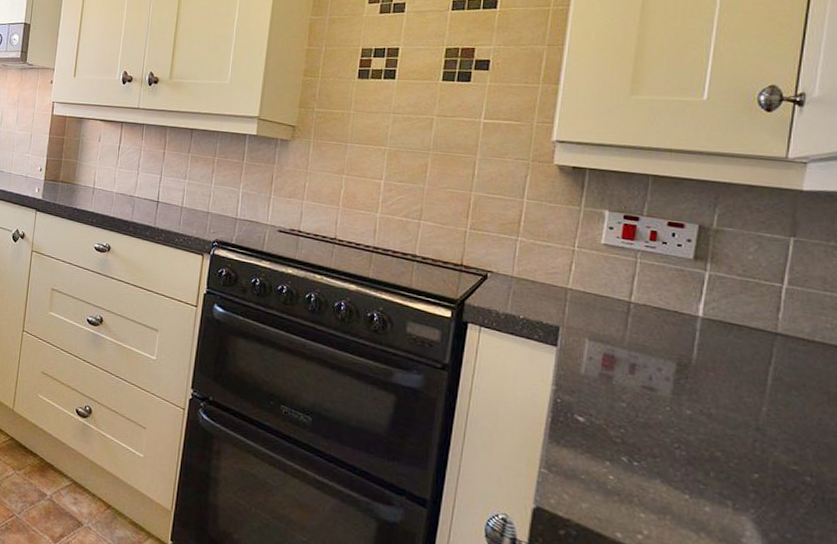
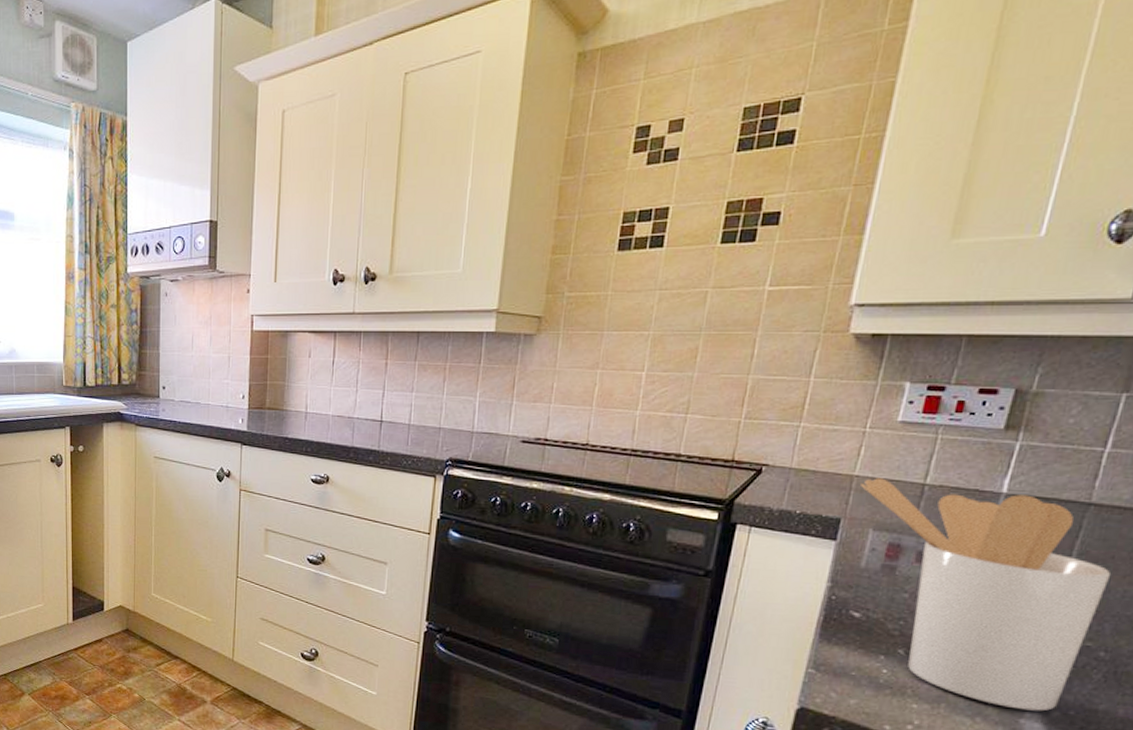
utensil holder: none [574,292,805,532] -> present [861,478,1112,711]

